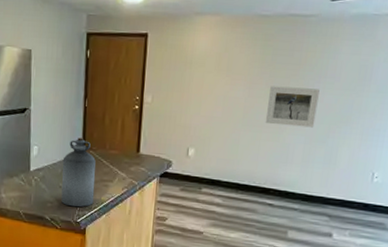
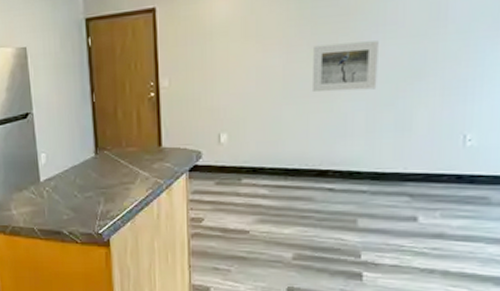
bottle: present [61,137,96,207] -> none [74,138,115,217]

